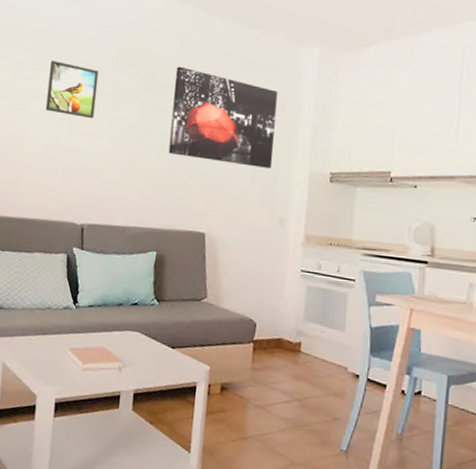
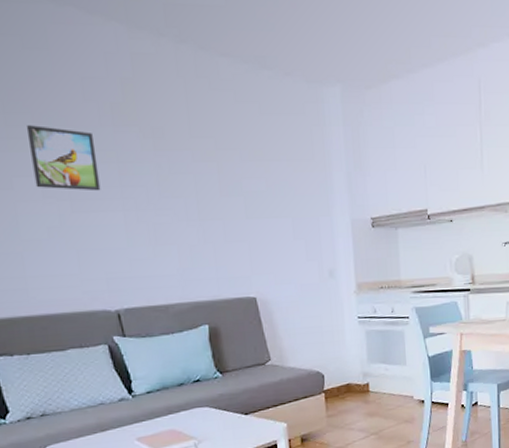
wall art: present [168,66,278,169] -> none [186,119,313,222]

